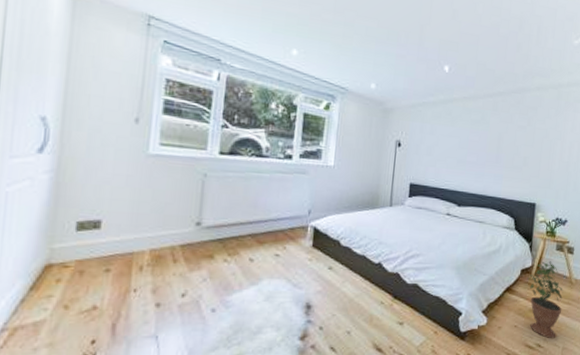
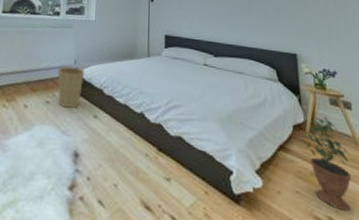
basket: none [288,212,321,260] -> present [57,62,85,108]

